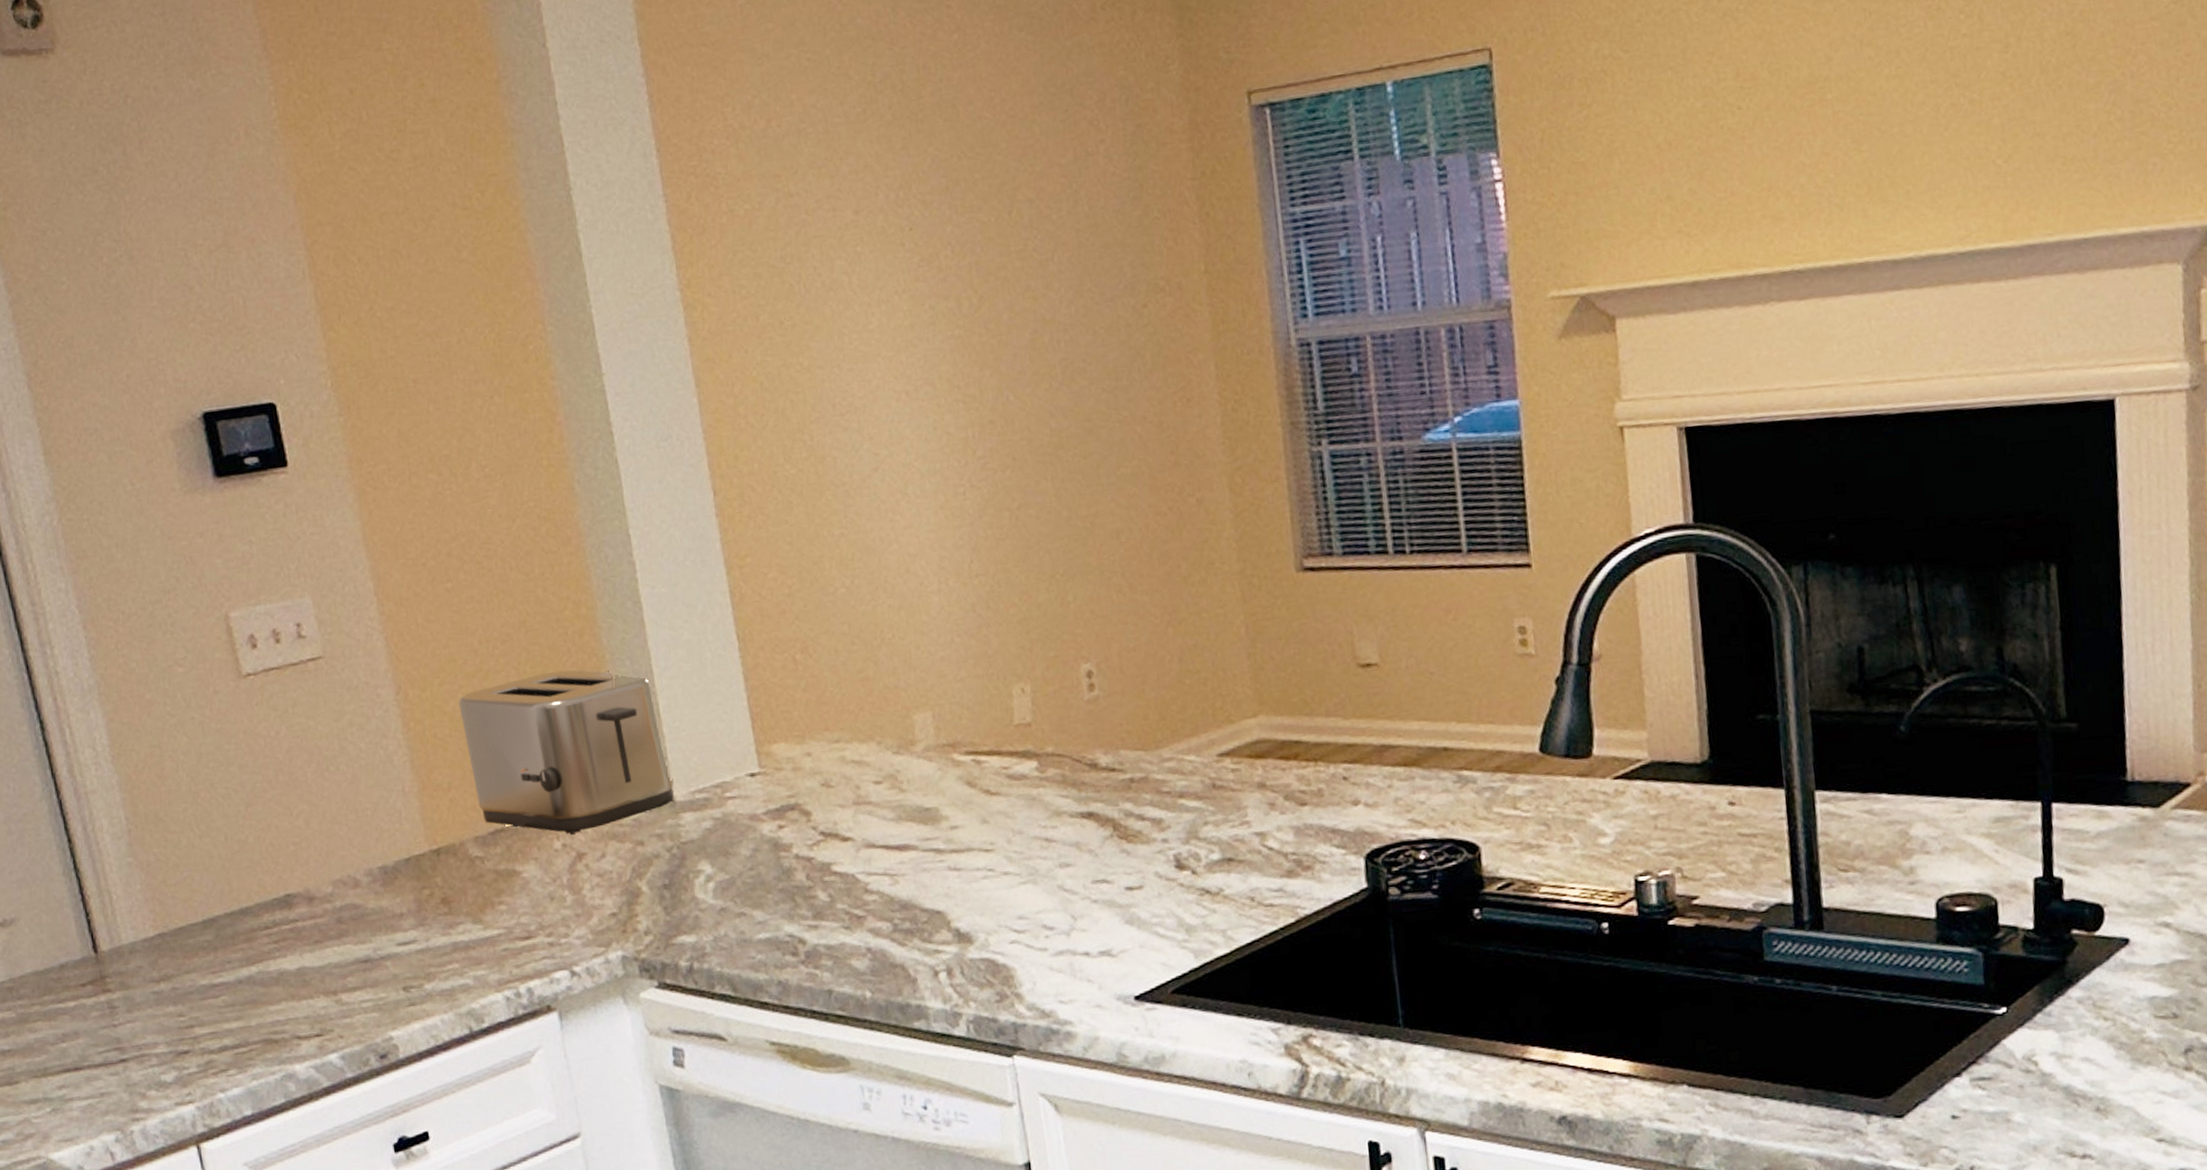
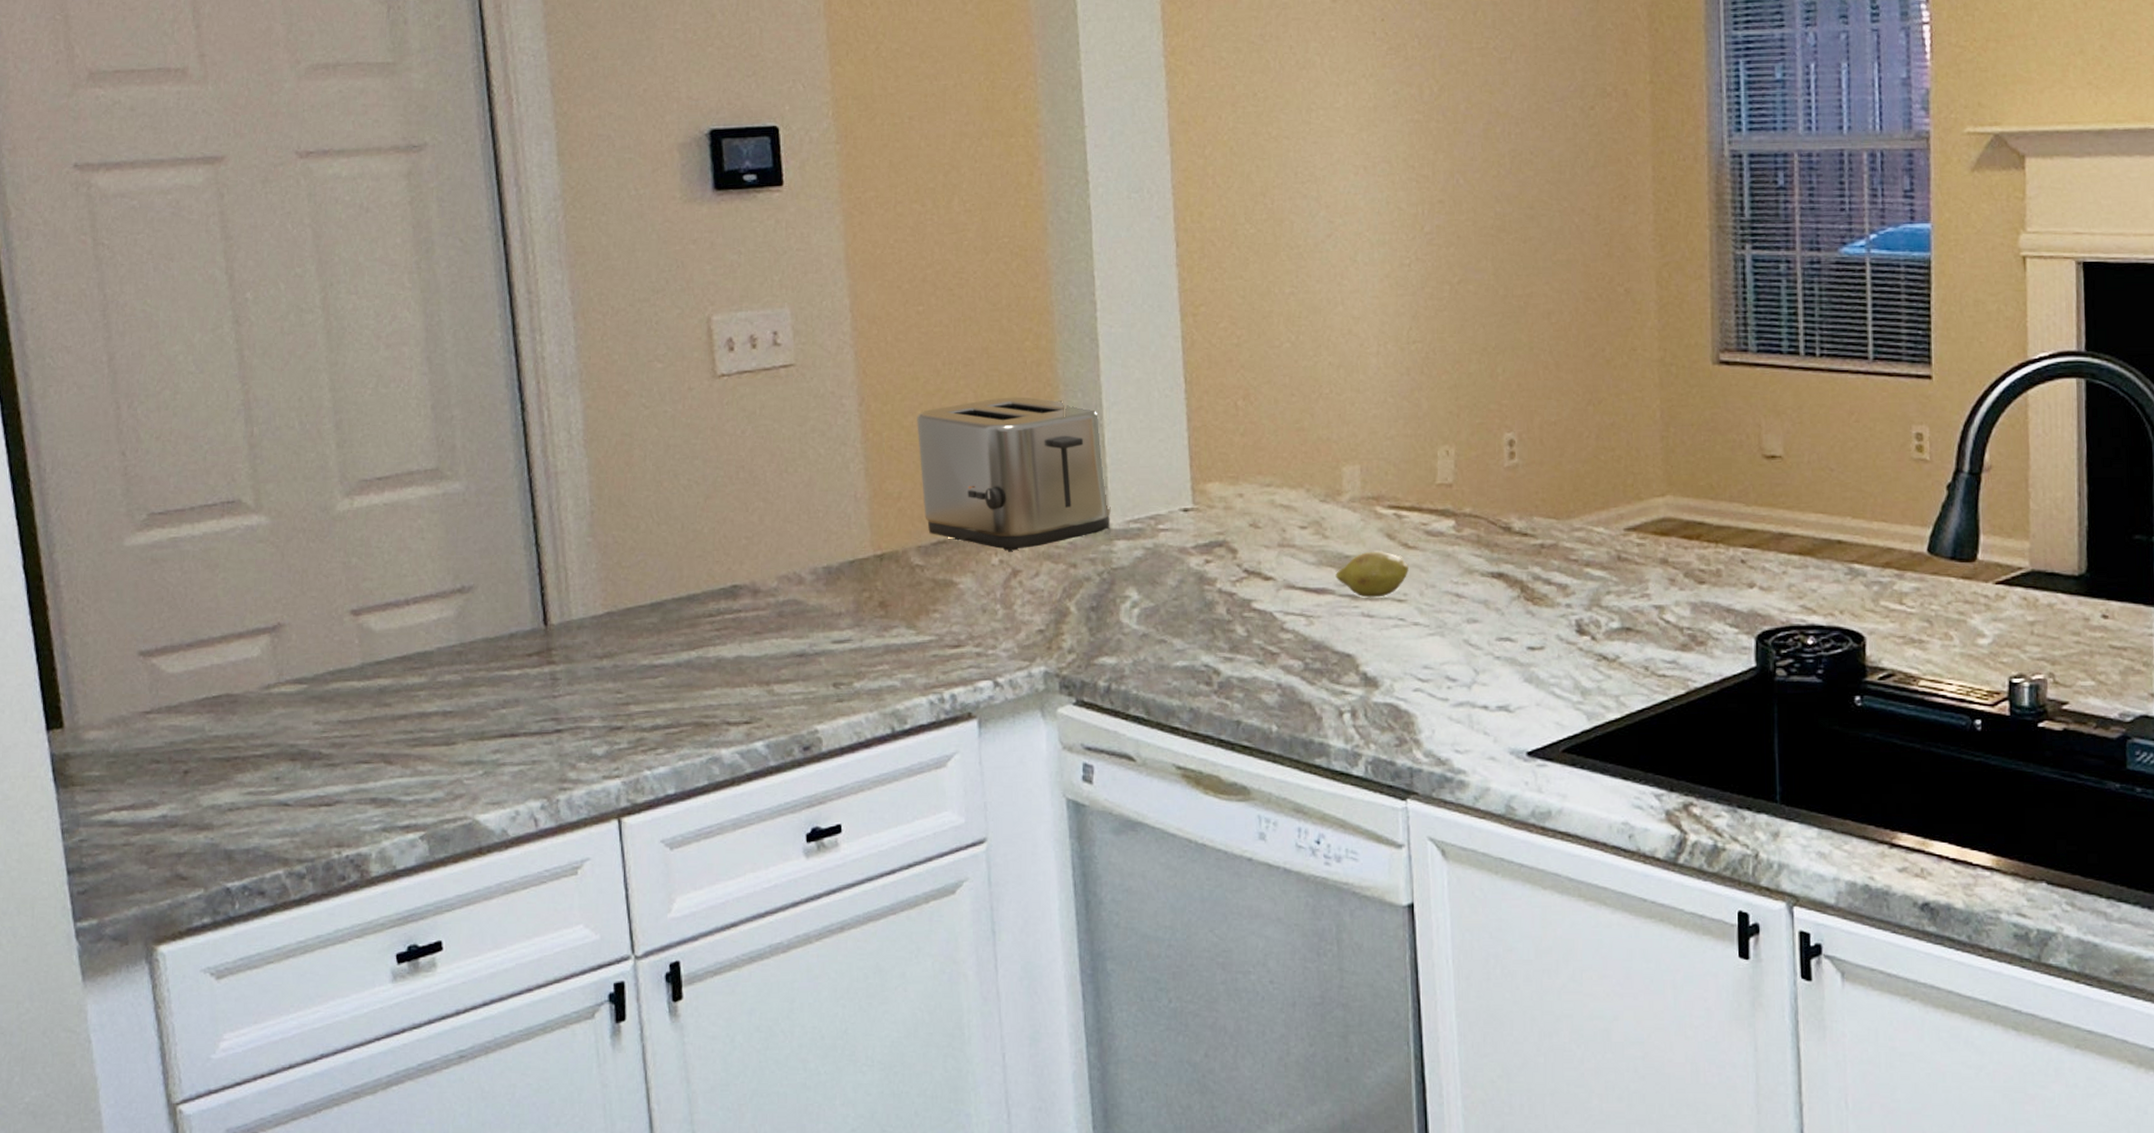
fruit: none [917,801,993,851] -> present [1336,552,1408,598]

